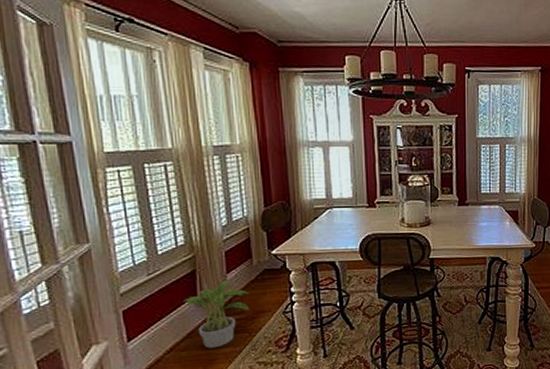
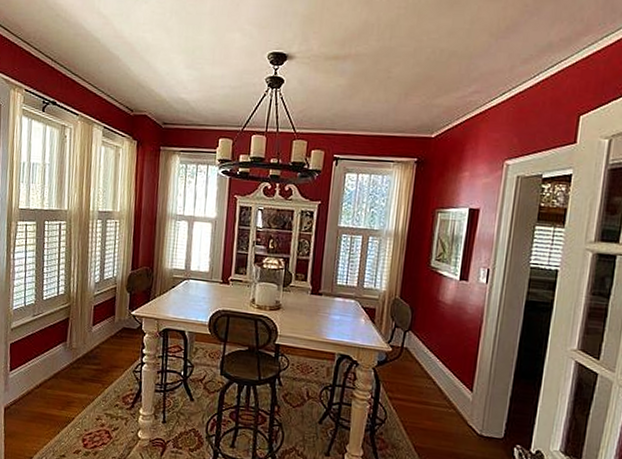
potted plant: present [183,280,250,348] -> none [55,332,108,392]

